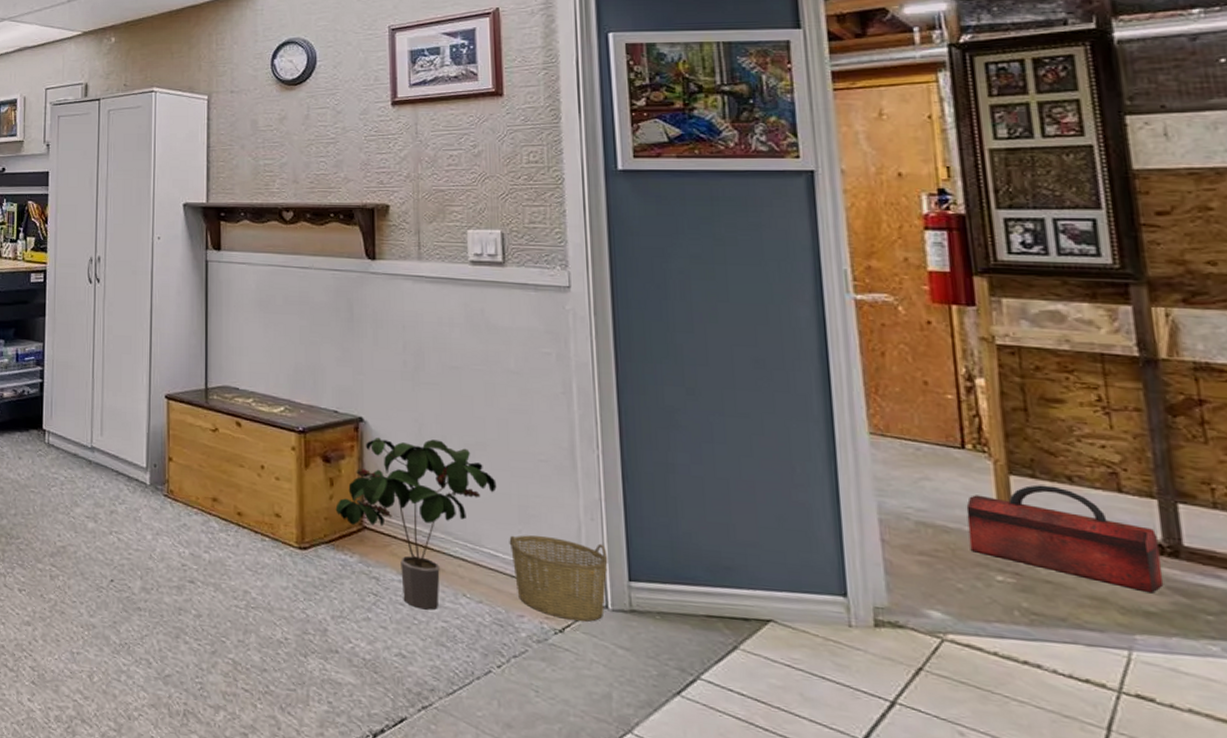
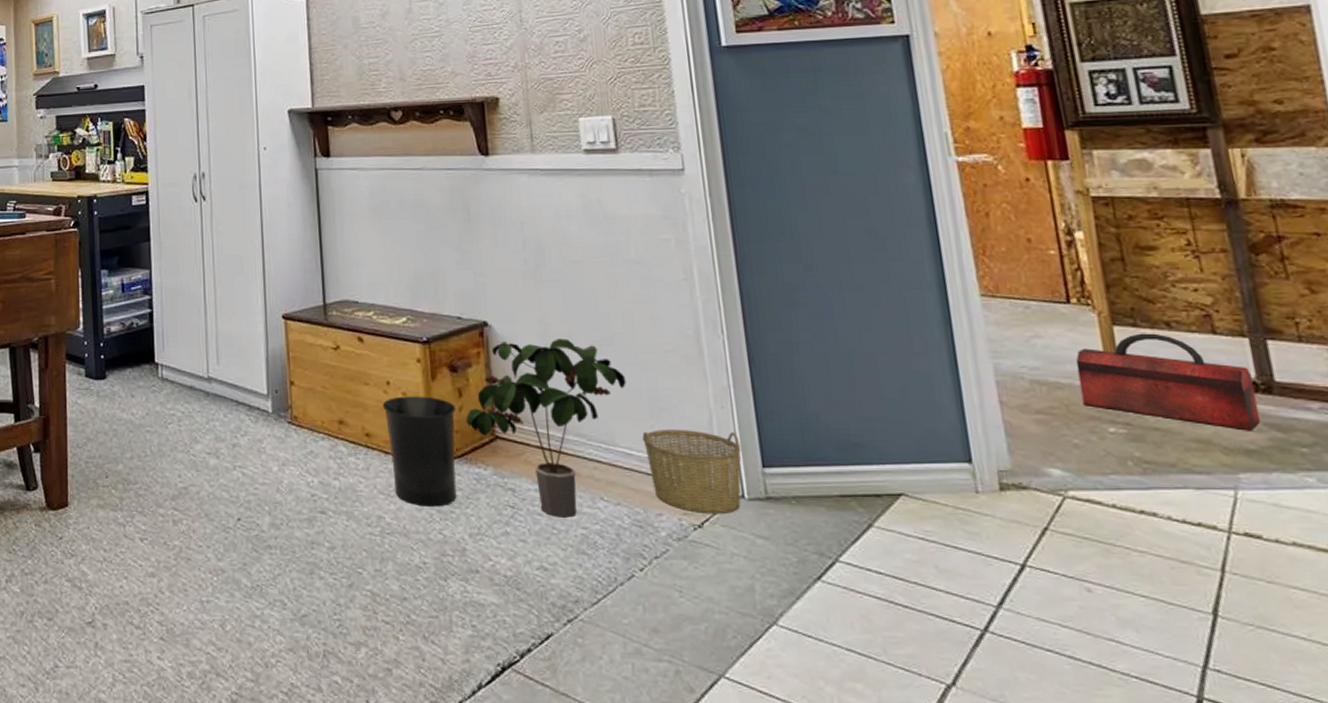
waste bin: none [255,480,327,588] -> present [382,396,457,507]

